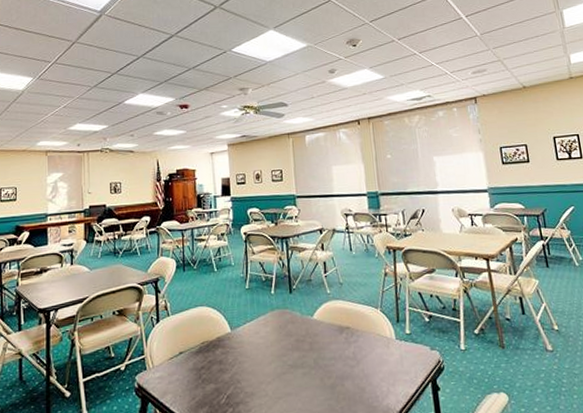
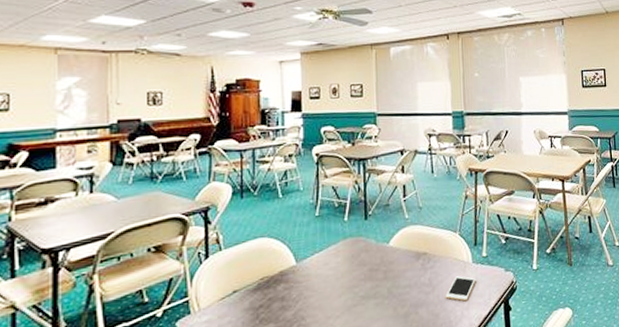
cell phone: none [370,351,400,378] -> present [445,276,476,302]

